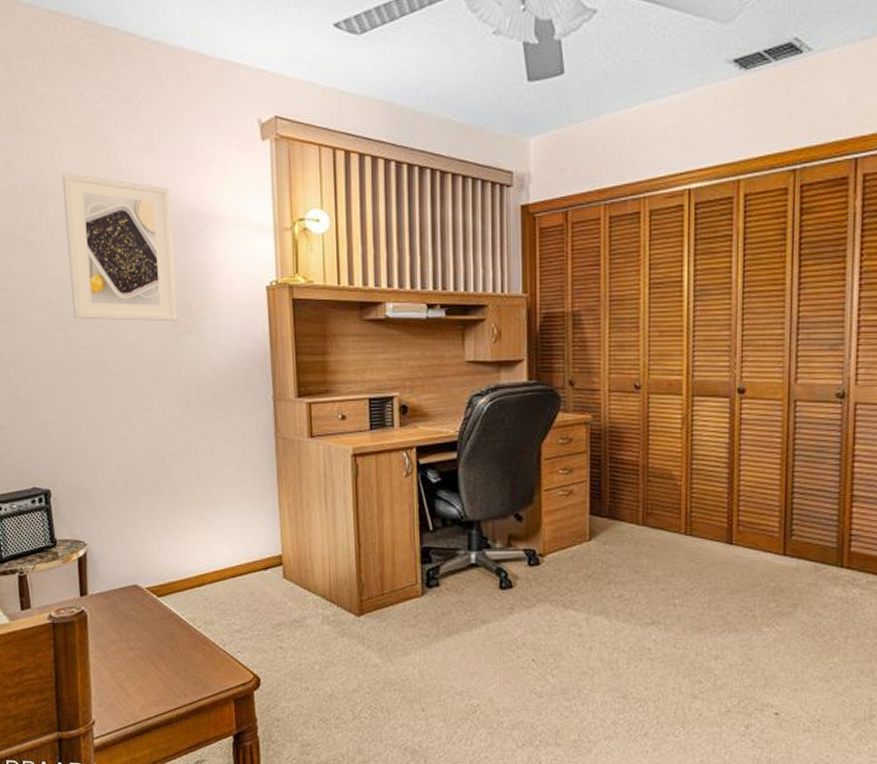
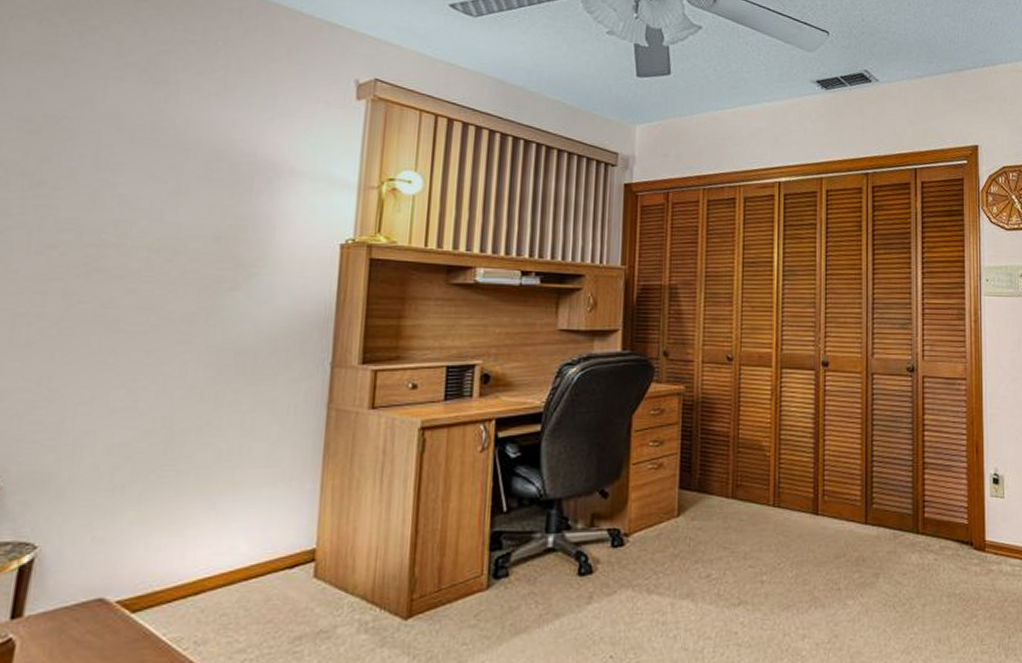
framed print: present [61,173,178,322] -> none [82,109,238,277]

